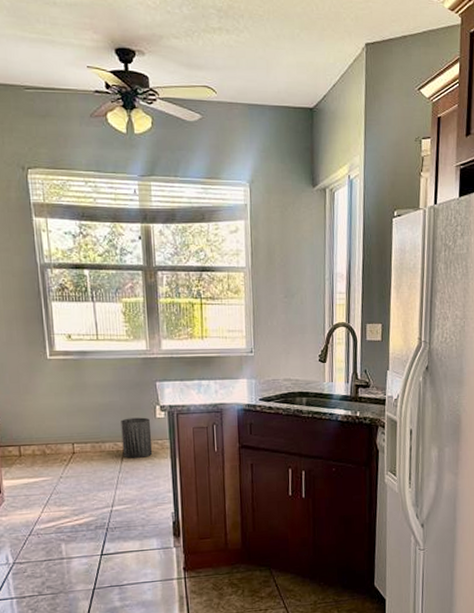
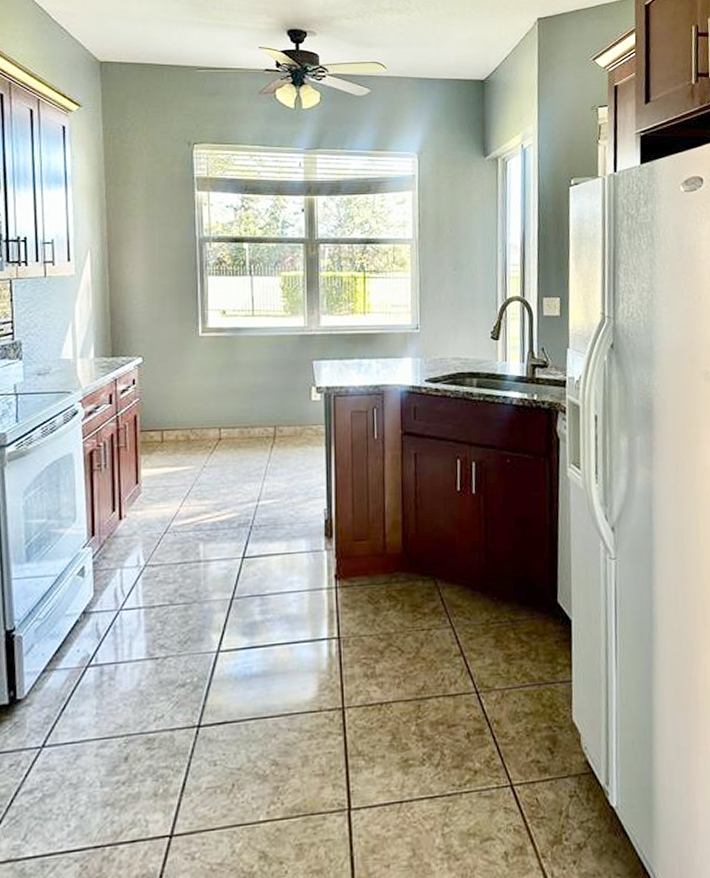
trash can: present [121,417,153,458] -> none [273,399,306,446]

